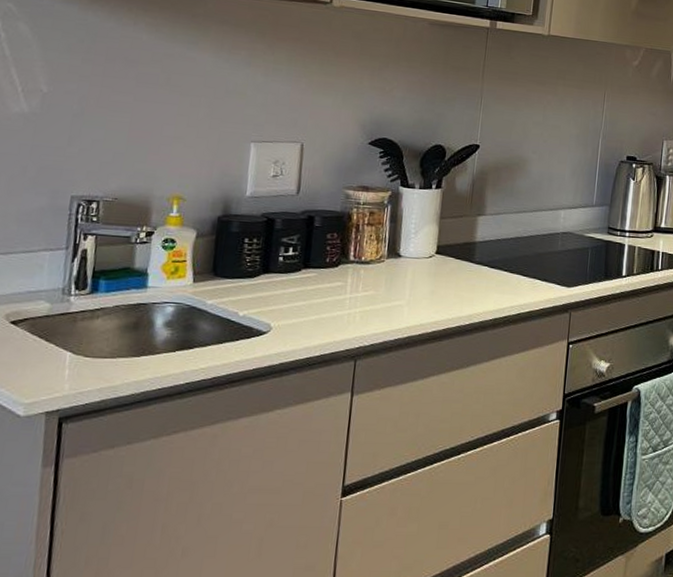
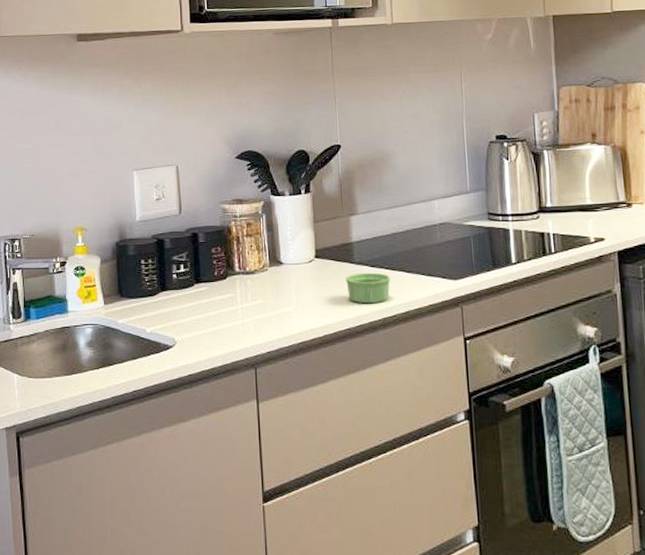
ramekin: none [463,272,507,303] -> present [346,272,390,303]

